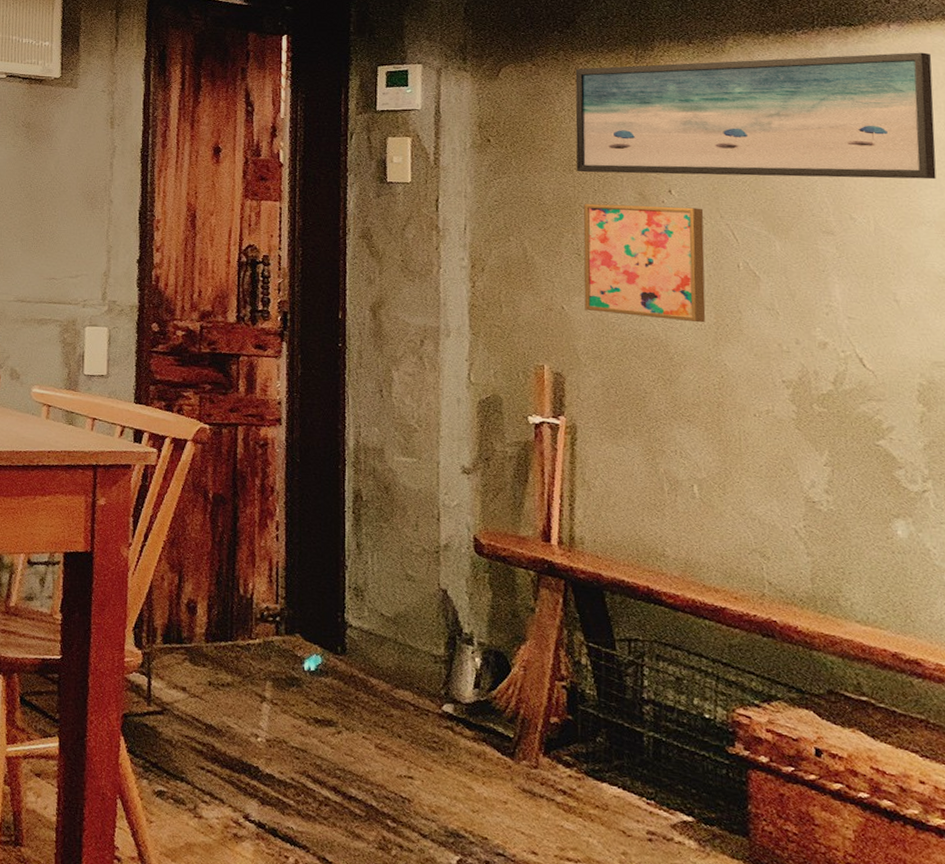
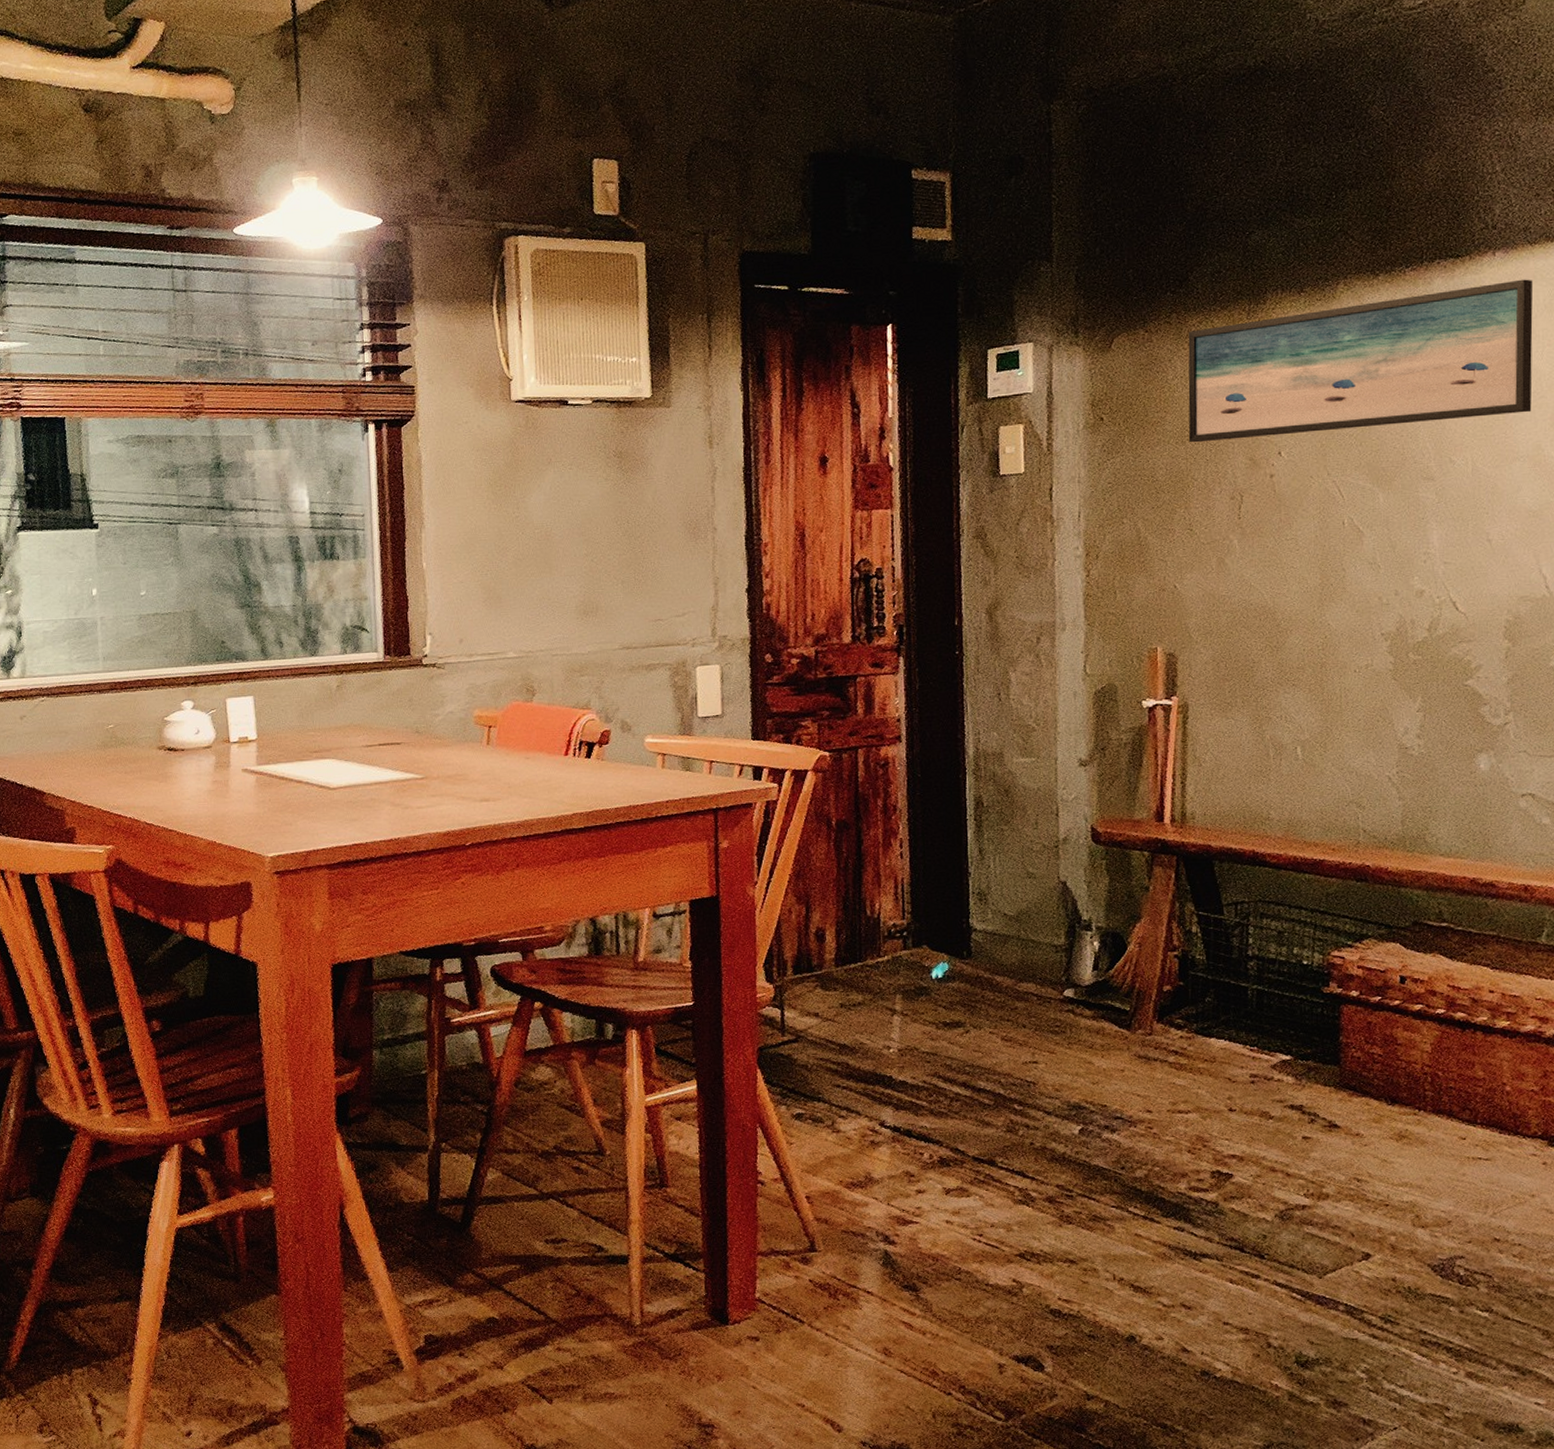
wall art: present [583,203,706,323] -> none [1195,467,1312,587]

